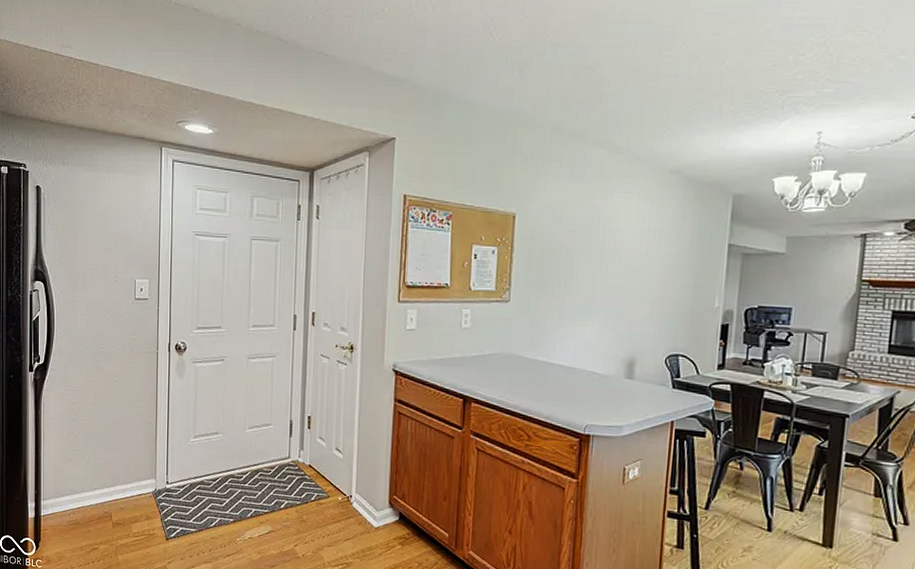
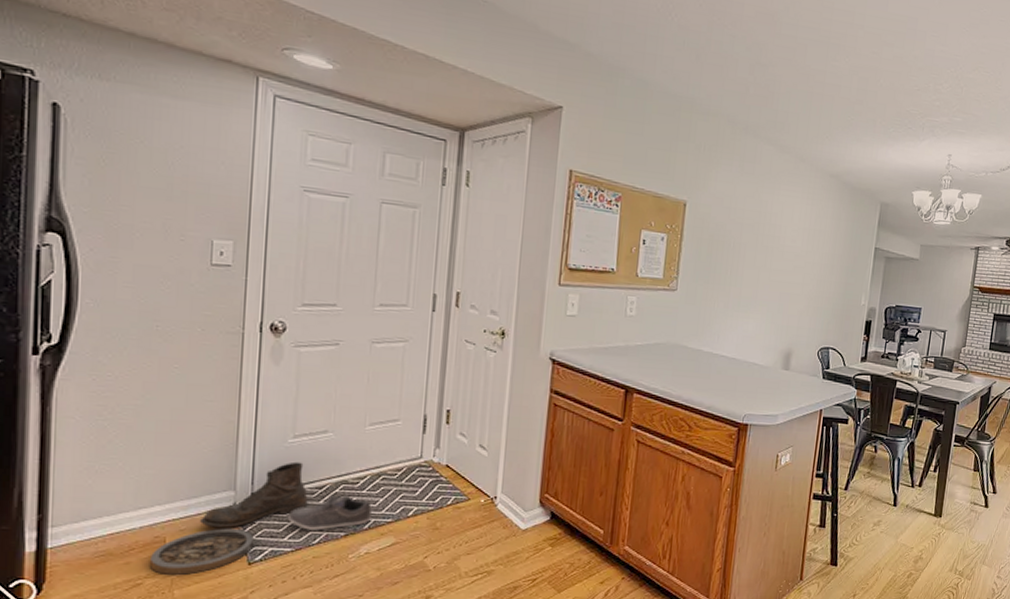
pet bowl: none [103,508,169,545] -> present [150,528,254,576]
boot: none [132,457,206,510] -> present [199,461,308,529]
shoe: none [193,485,253,516] -> present [288,493,372,531]

